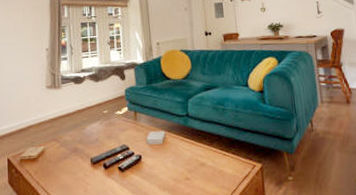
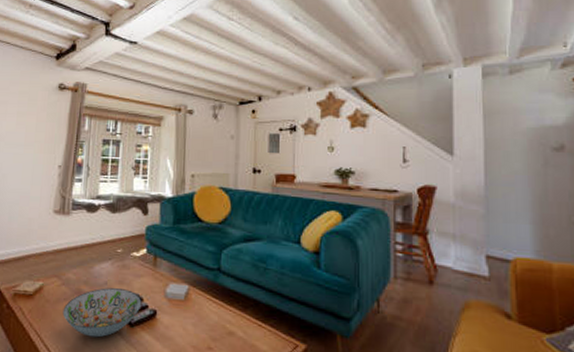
decorative bowl: none [64,142,129,185] -> present [62,288,142,338]

